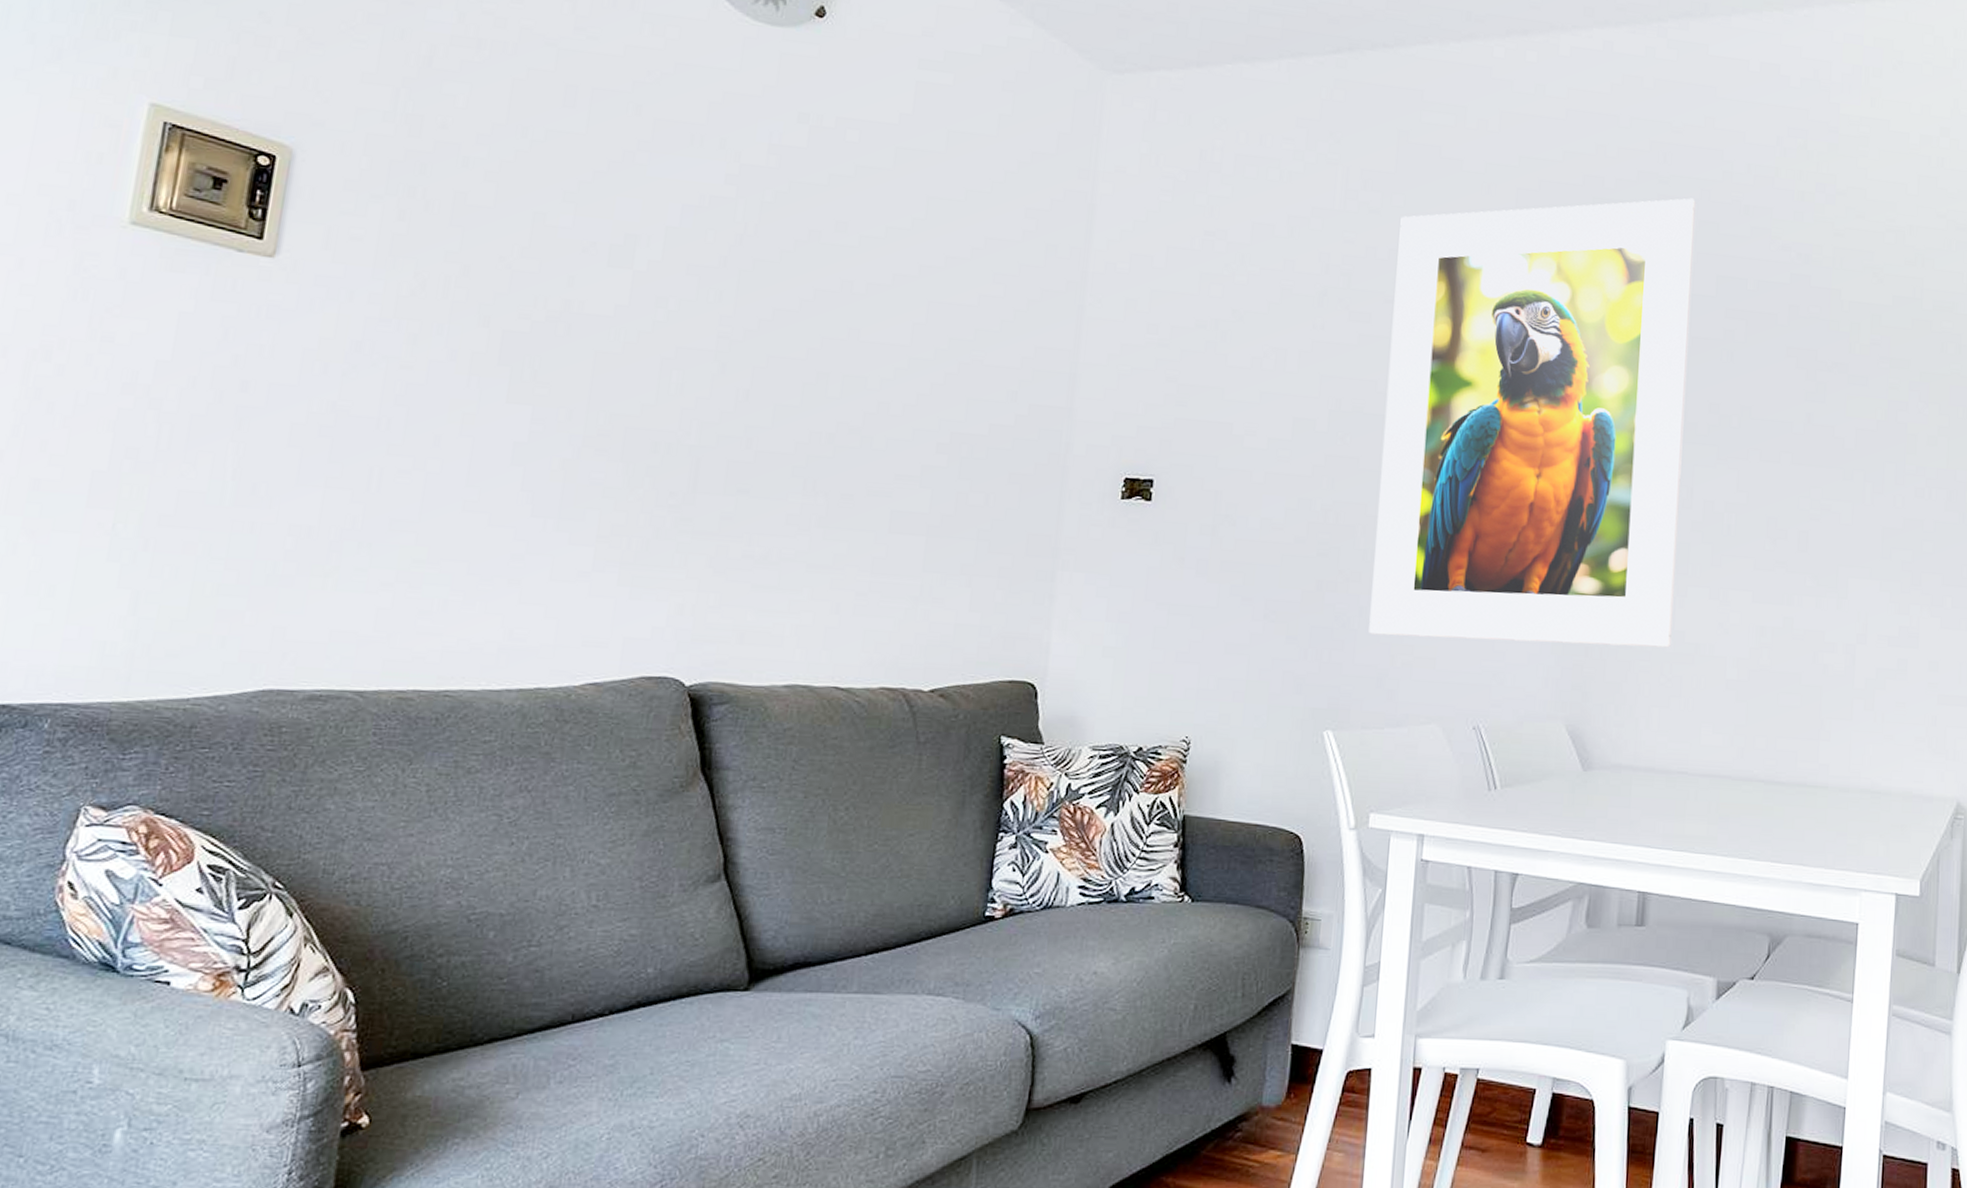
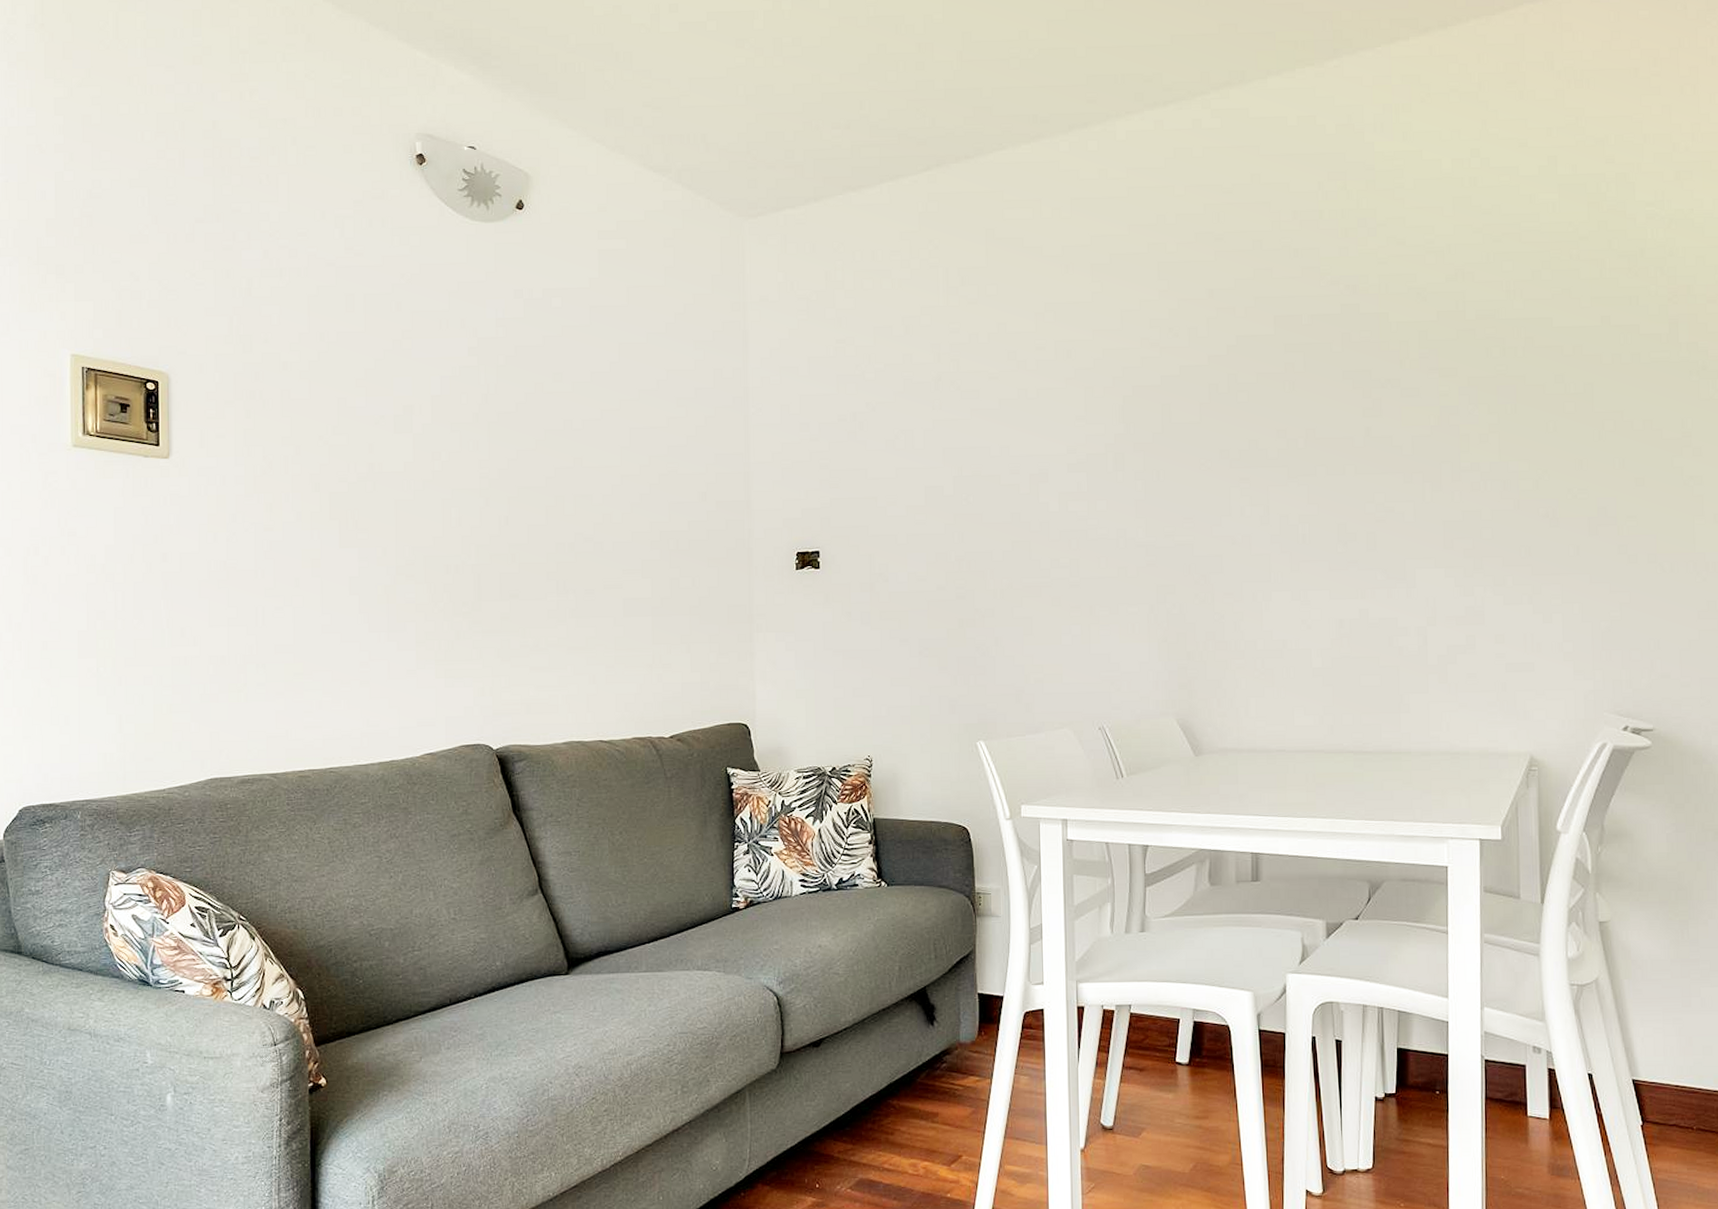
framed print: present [1369,198,1696,648] -> none [995,250,1261,659]

